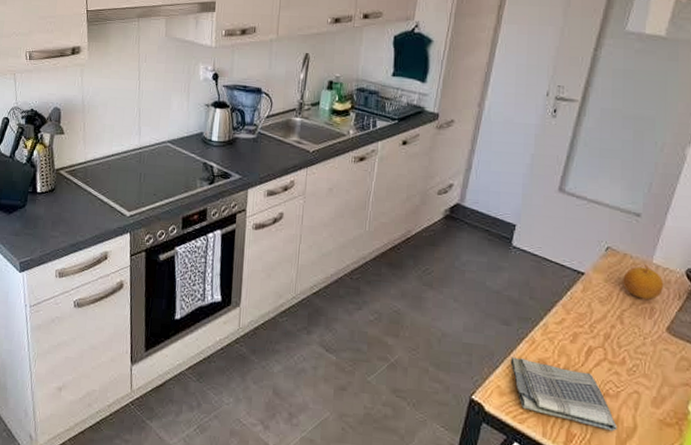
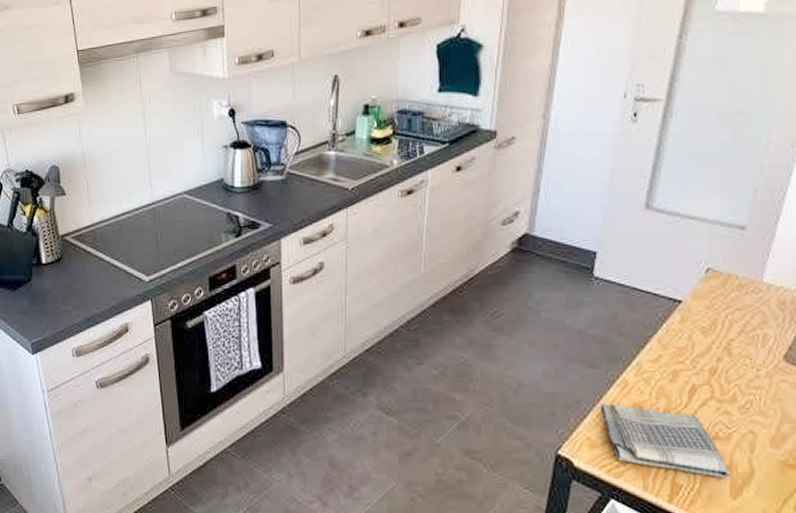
fruit: present [623,264,664,300] -> none [728,285,778,325]

